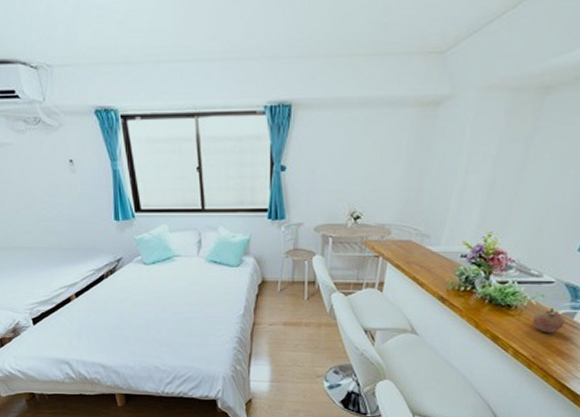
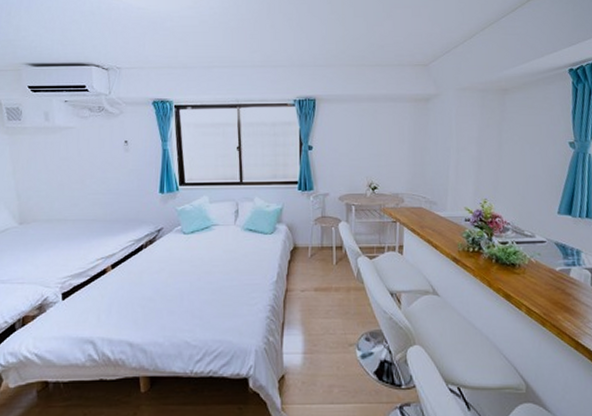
fruit: present [532,308,565,333] -> none [535,266,563,290]

